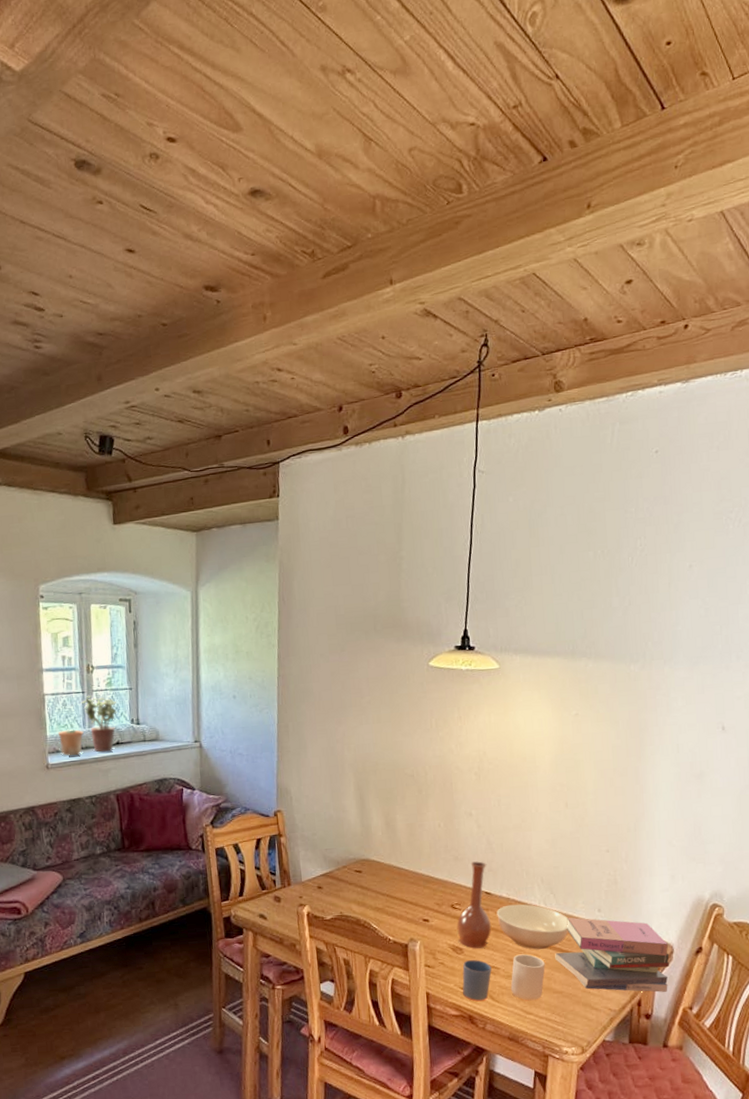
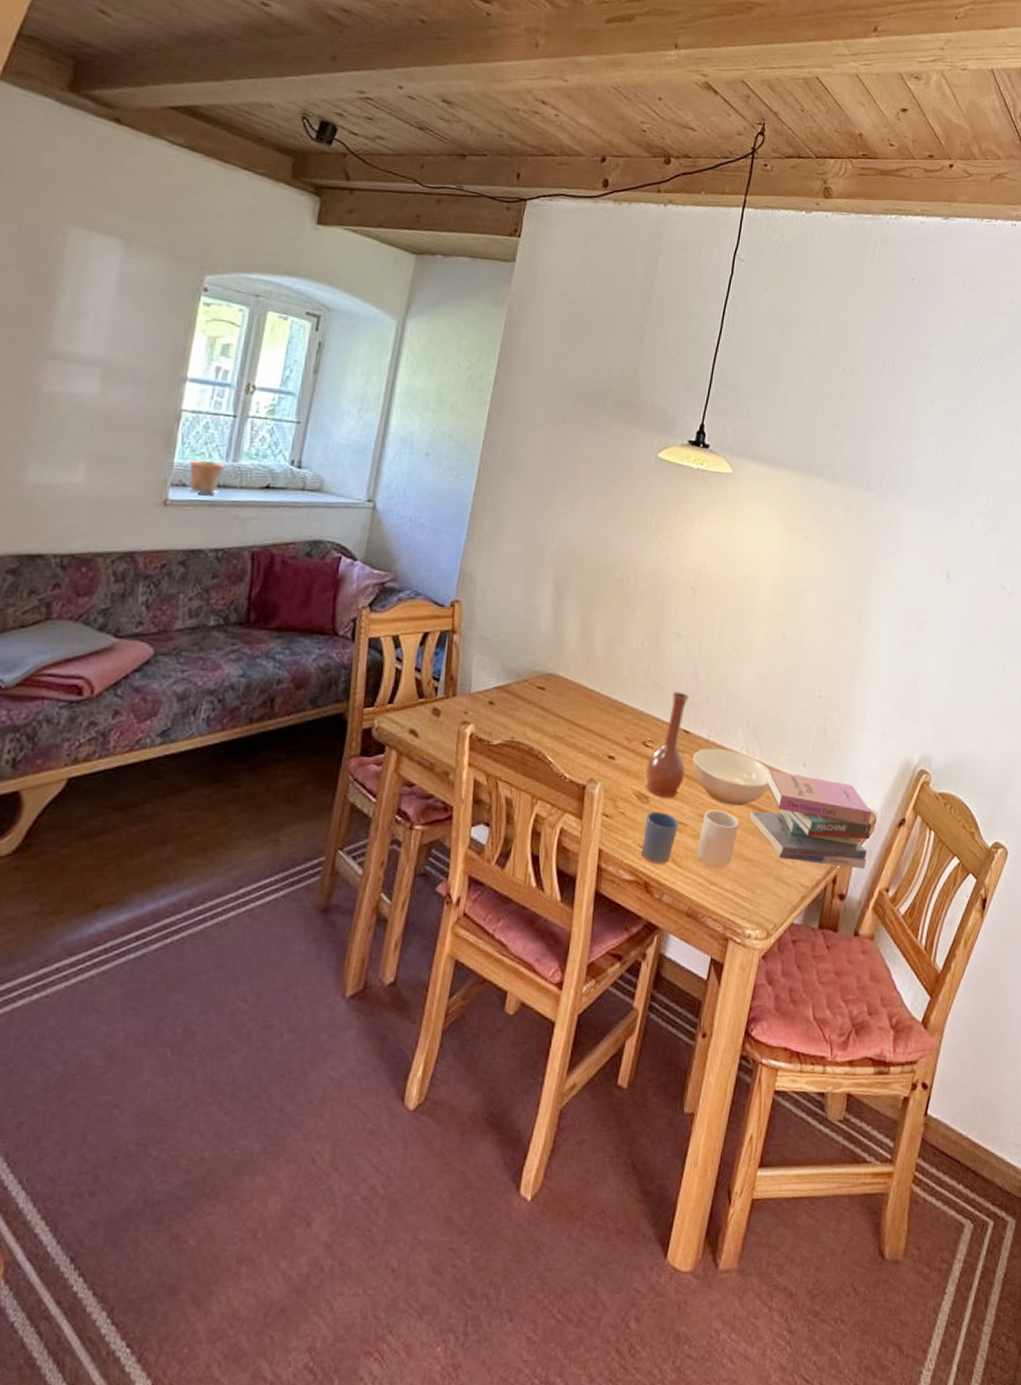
potted plant: present [81,696,117,752] -> none [229,422,276,496]

